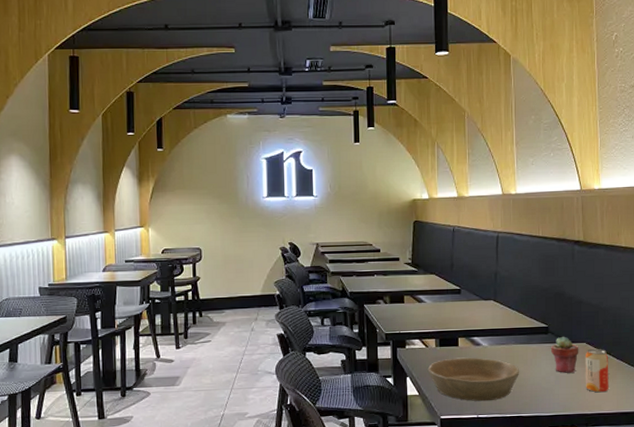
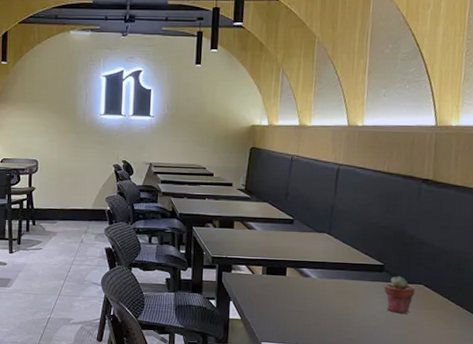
bowl: present [427,357,520,402] -> none [252,287,349,333]
beverage can: present [585,348,609,393] -> none [418,291,447,337]

